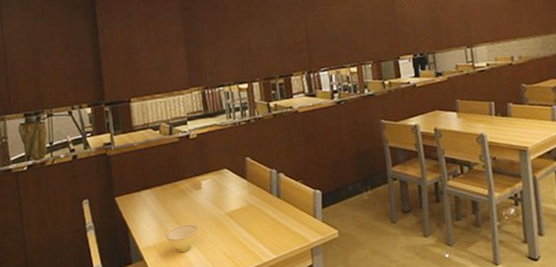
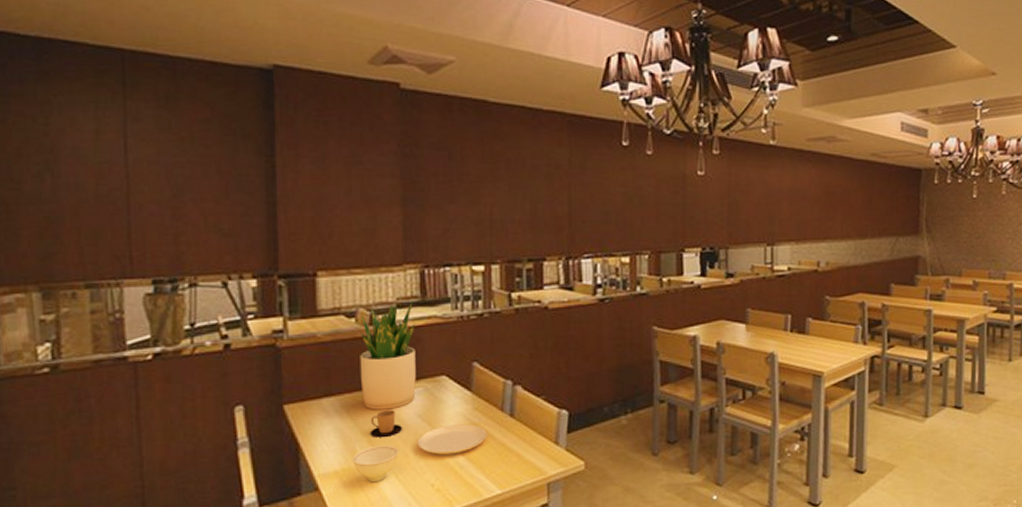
planter: none [163,114,206,198] -> present [359,301,416,410]
cup: none [176,197,199,218] -> present [370,409,402,437]
plate: none [210,205,262,230] -> present [417,424,487,455]

